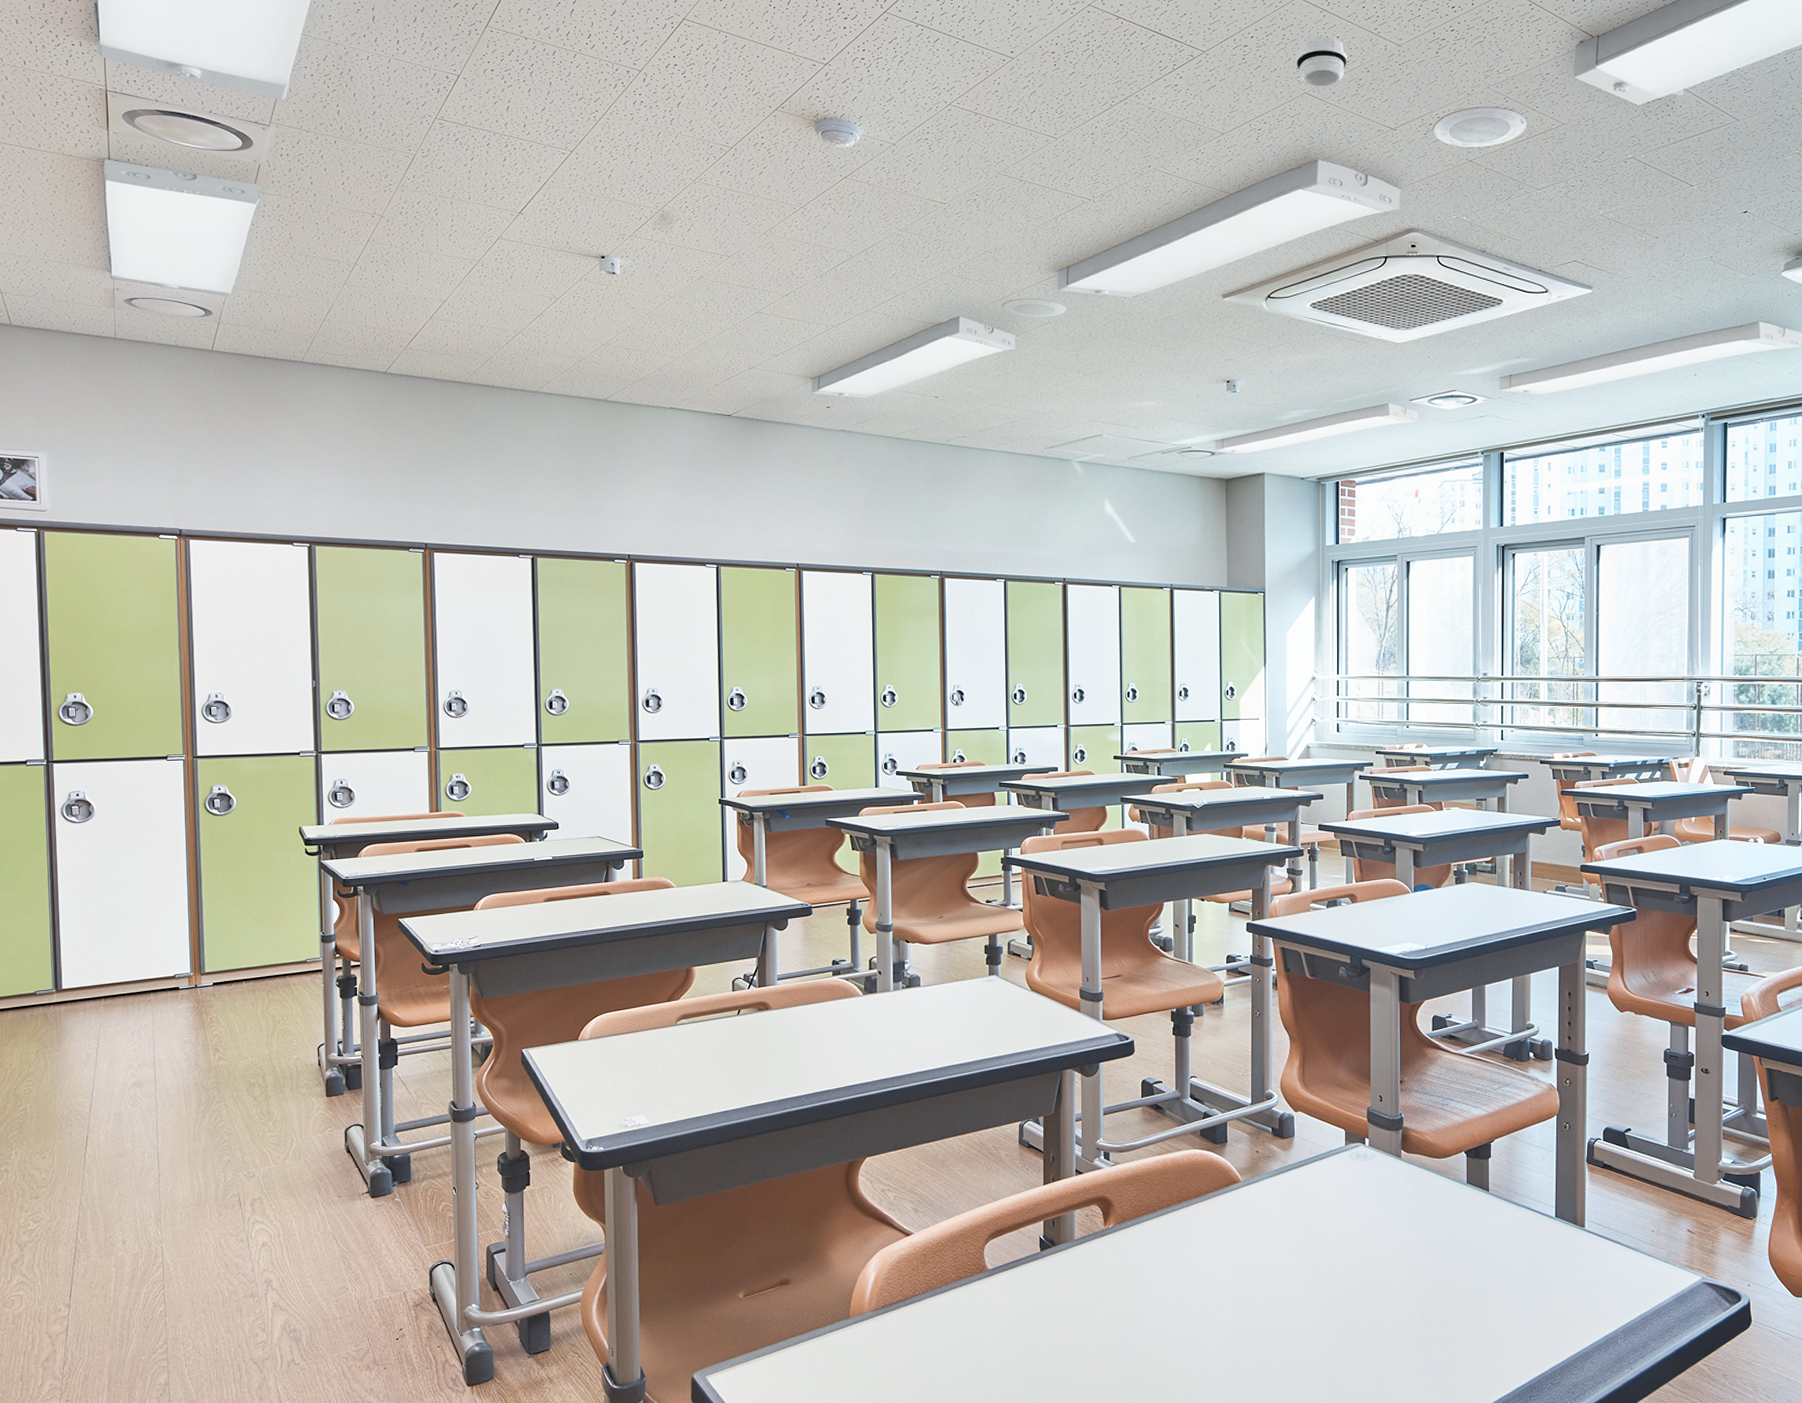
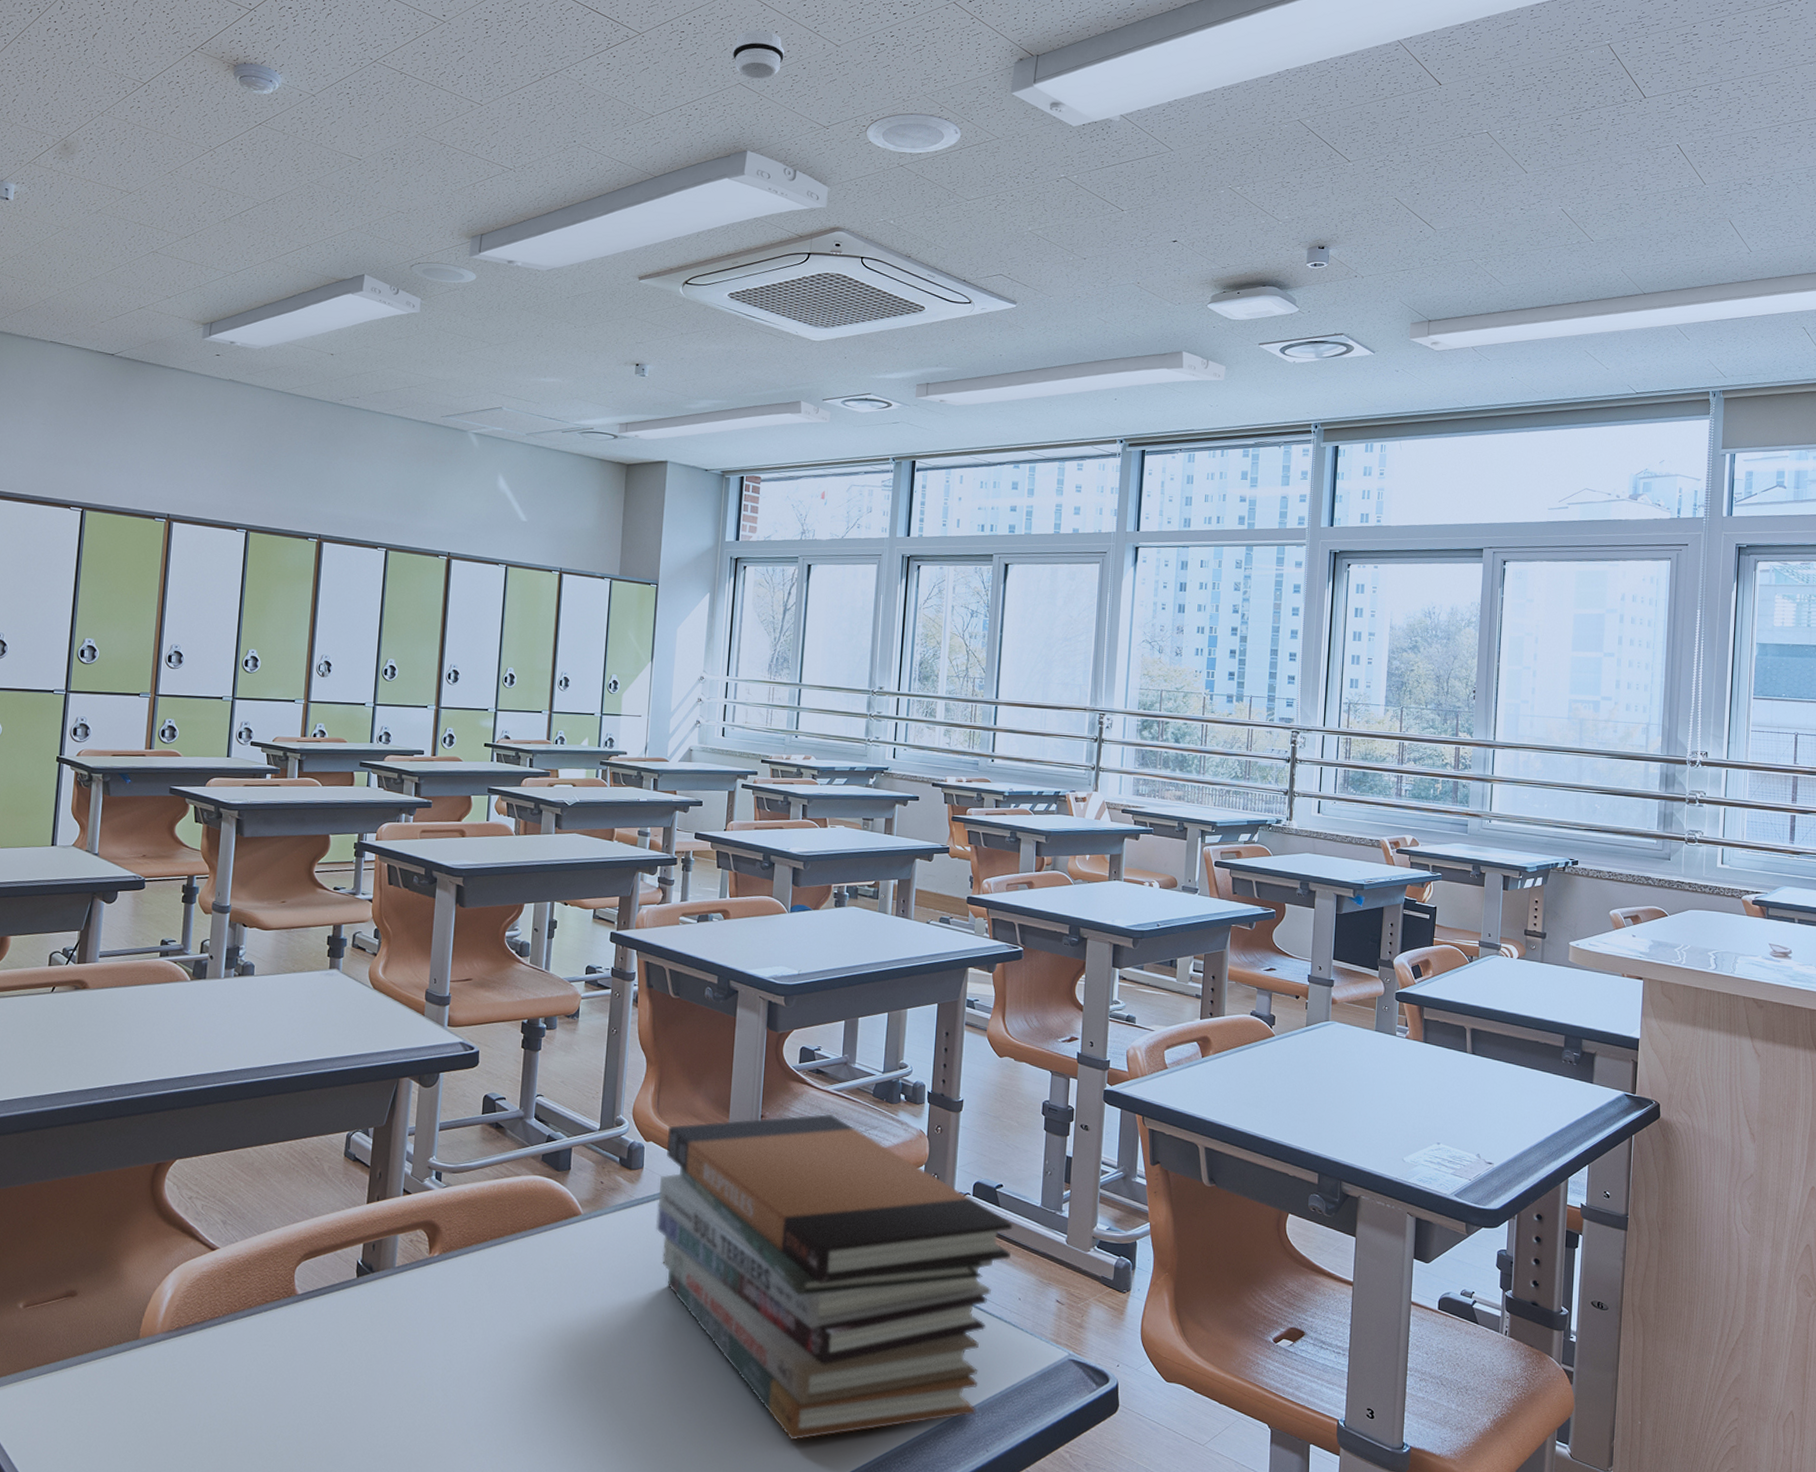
book stack: none [1310,1075,1643,1371] -> present [656,1113,1013,1441]

